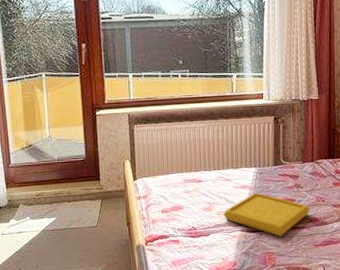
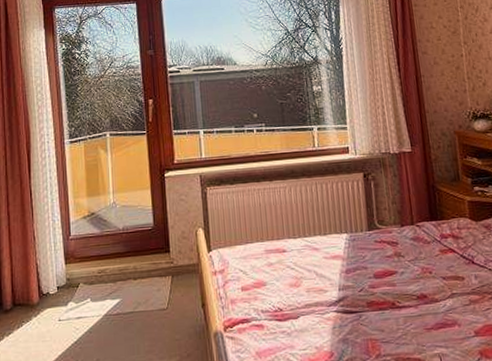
serving tray: present [223,192,310,236] -> none [313,263,416,318]

